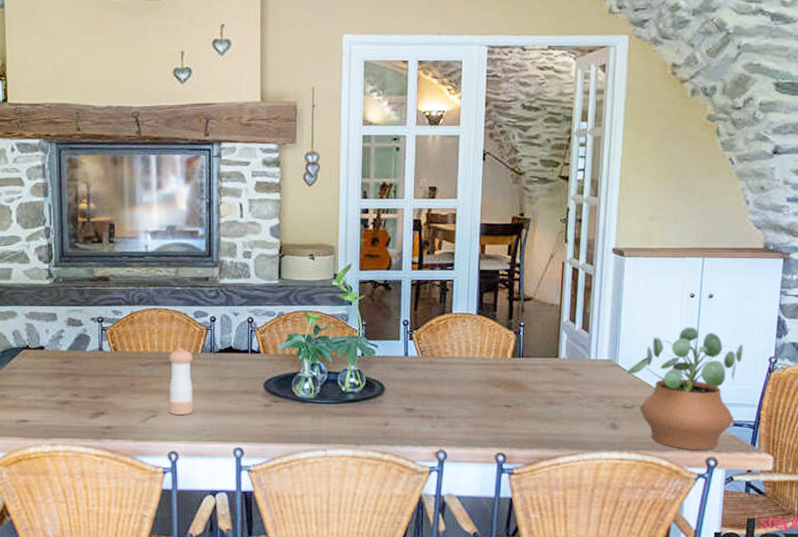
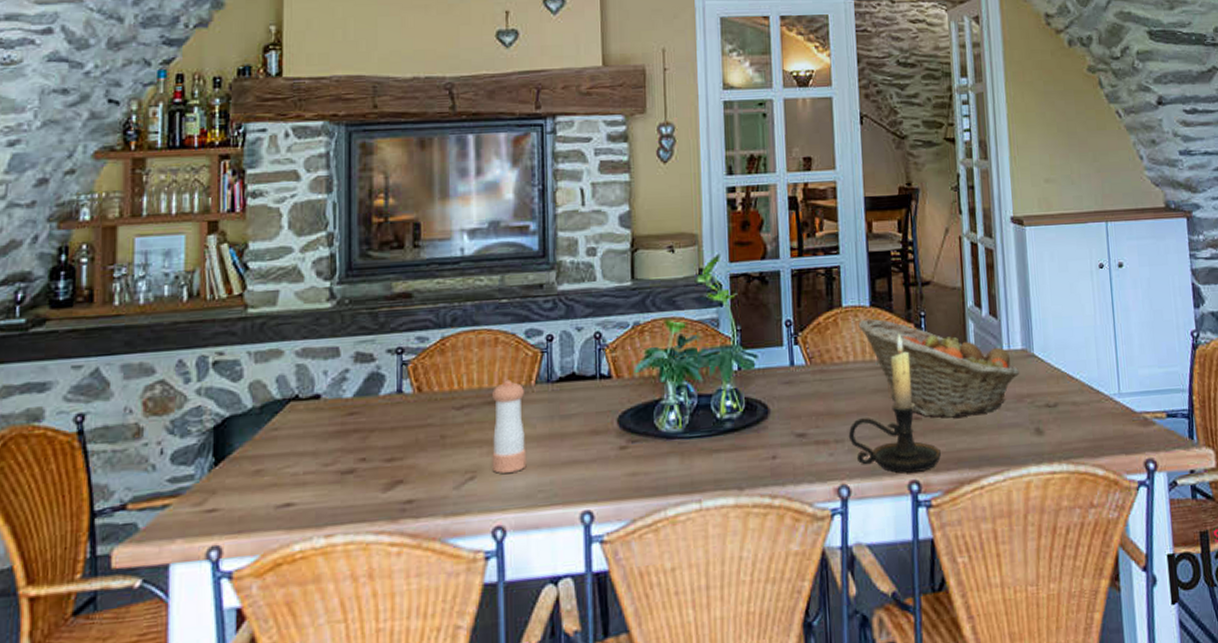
candle holder: none [448,338,526,447] -> present [848,333,941,473]
fruit basket: none [465,324,603,409] -> present [858,318,1020,418]
potted plant: present [626,327,743,450] -> none [1044,302,1167,453]

